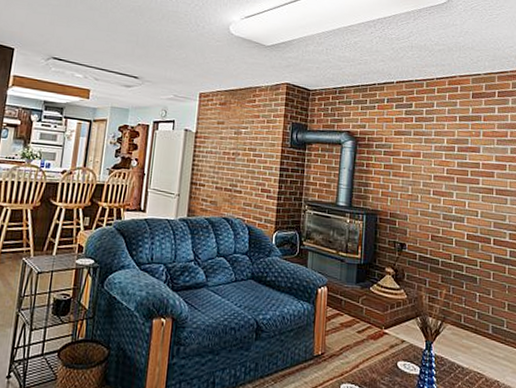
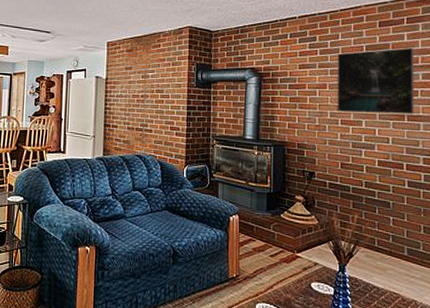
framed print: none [429,121,504,188] -> present [337,47,415,114]

